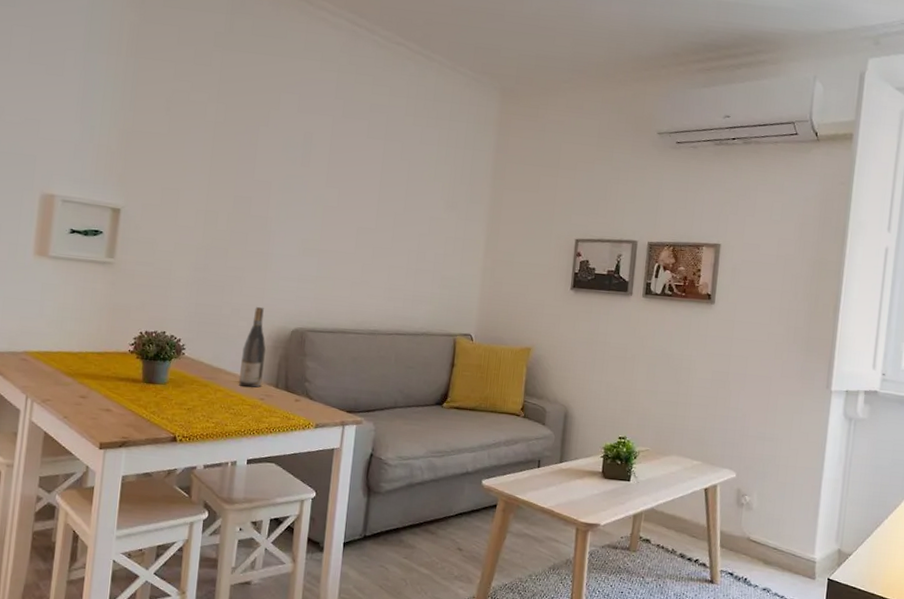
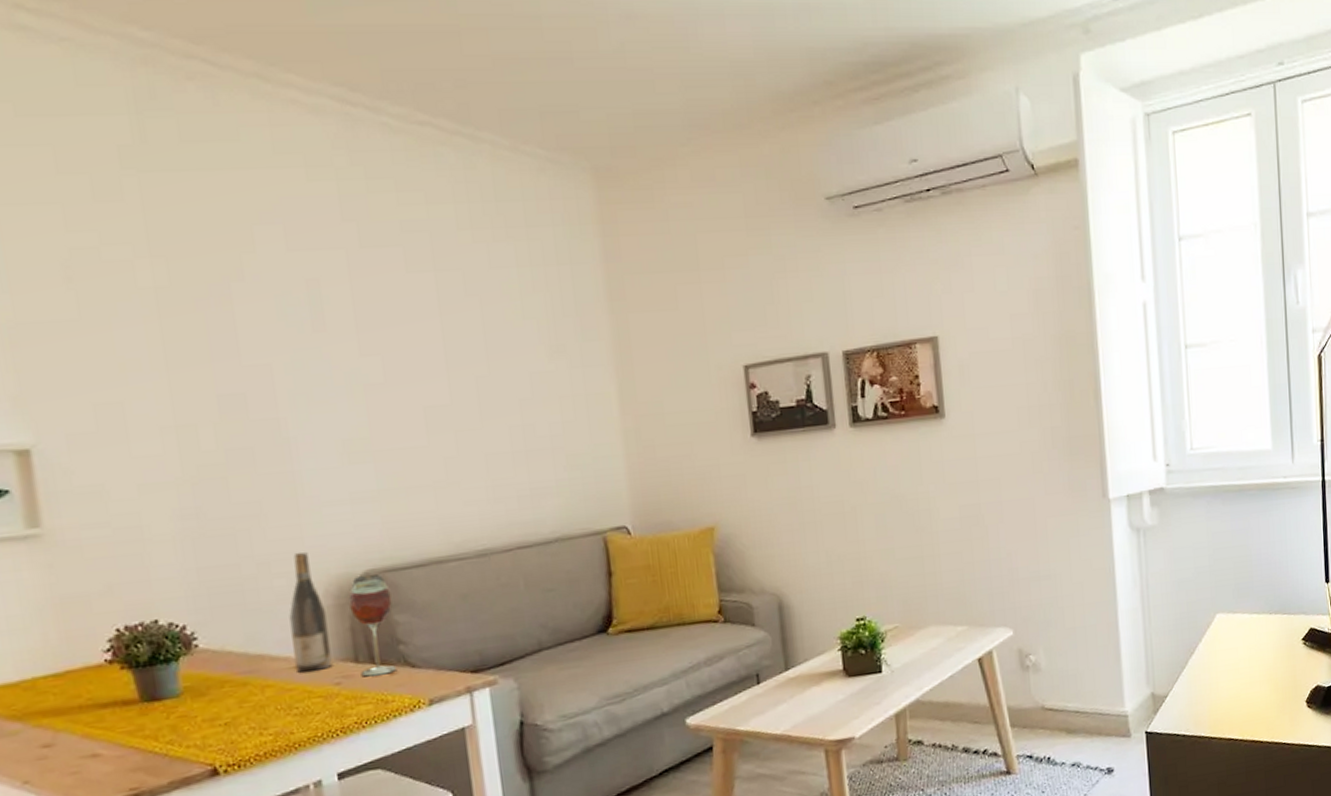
wineglass: none [277,330,309,400] -> present [348,574,397,677]

